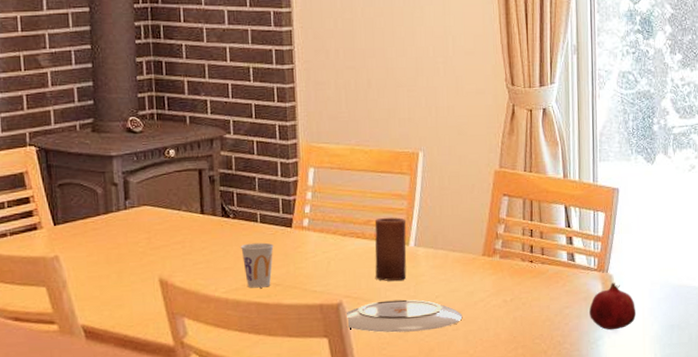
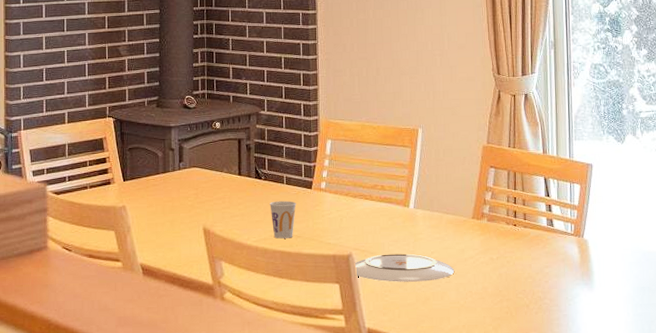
candle: present [375,217,407,281] -> none [380,183,407,237]
fruit: present [589,283,636,330] -> none [567,247,609,289]

